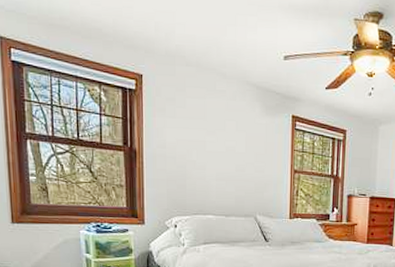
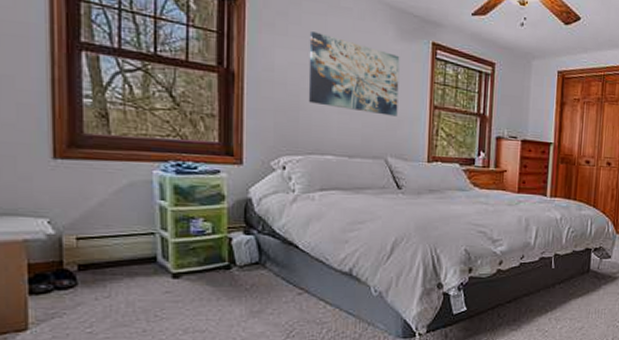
wall art: none [192,113,265,181] -> present [308,31,400,116]

